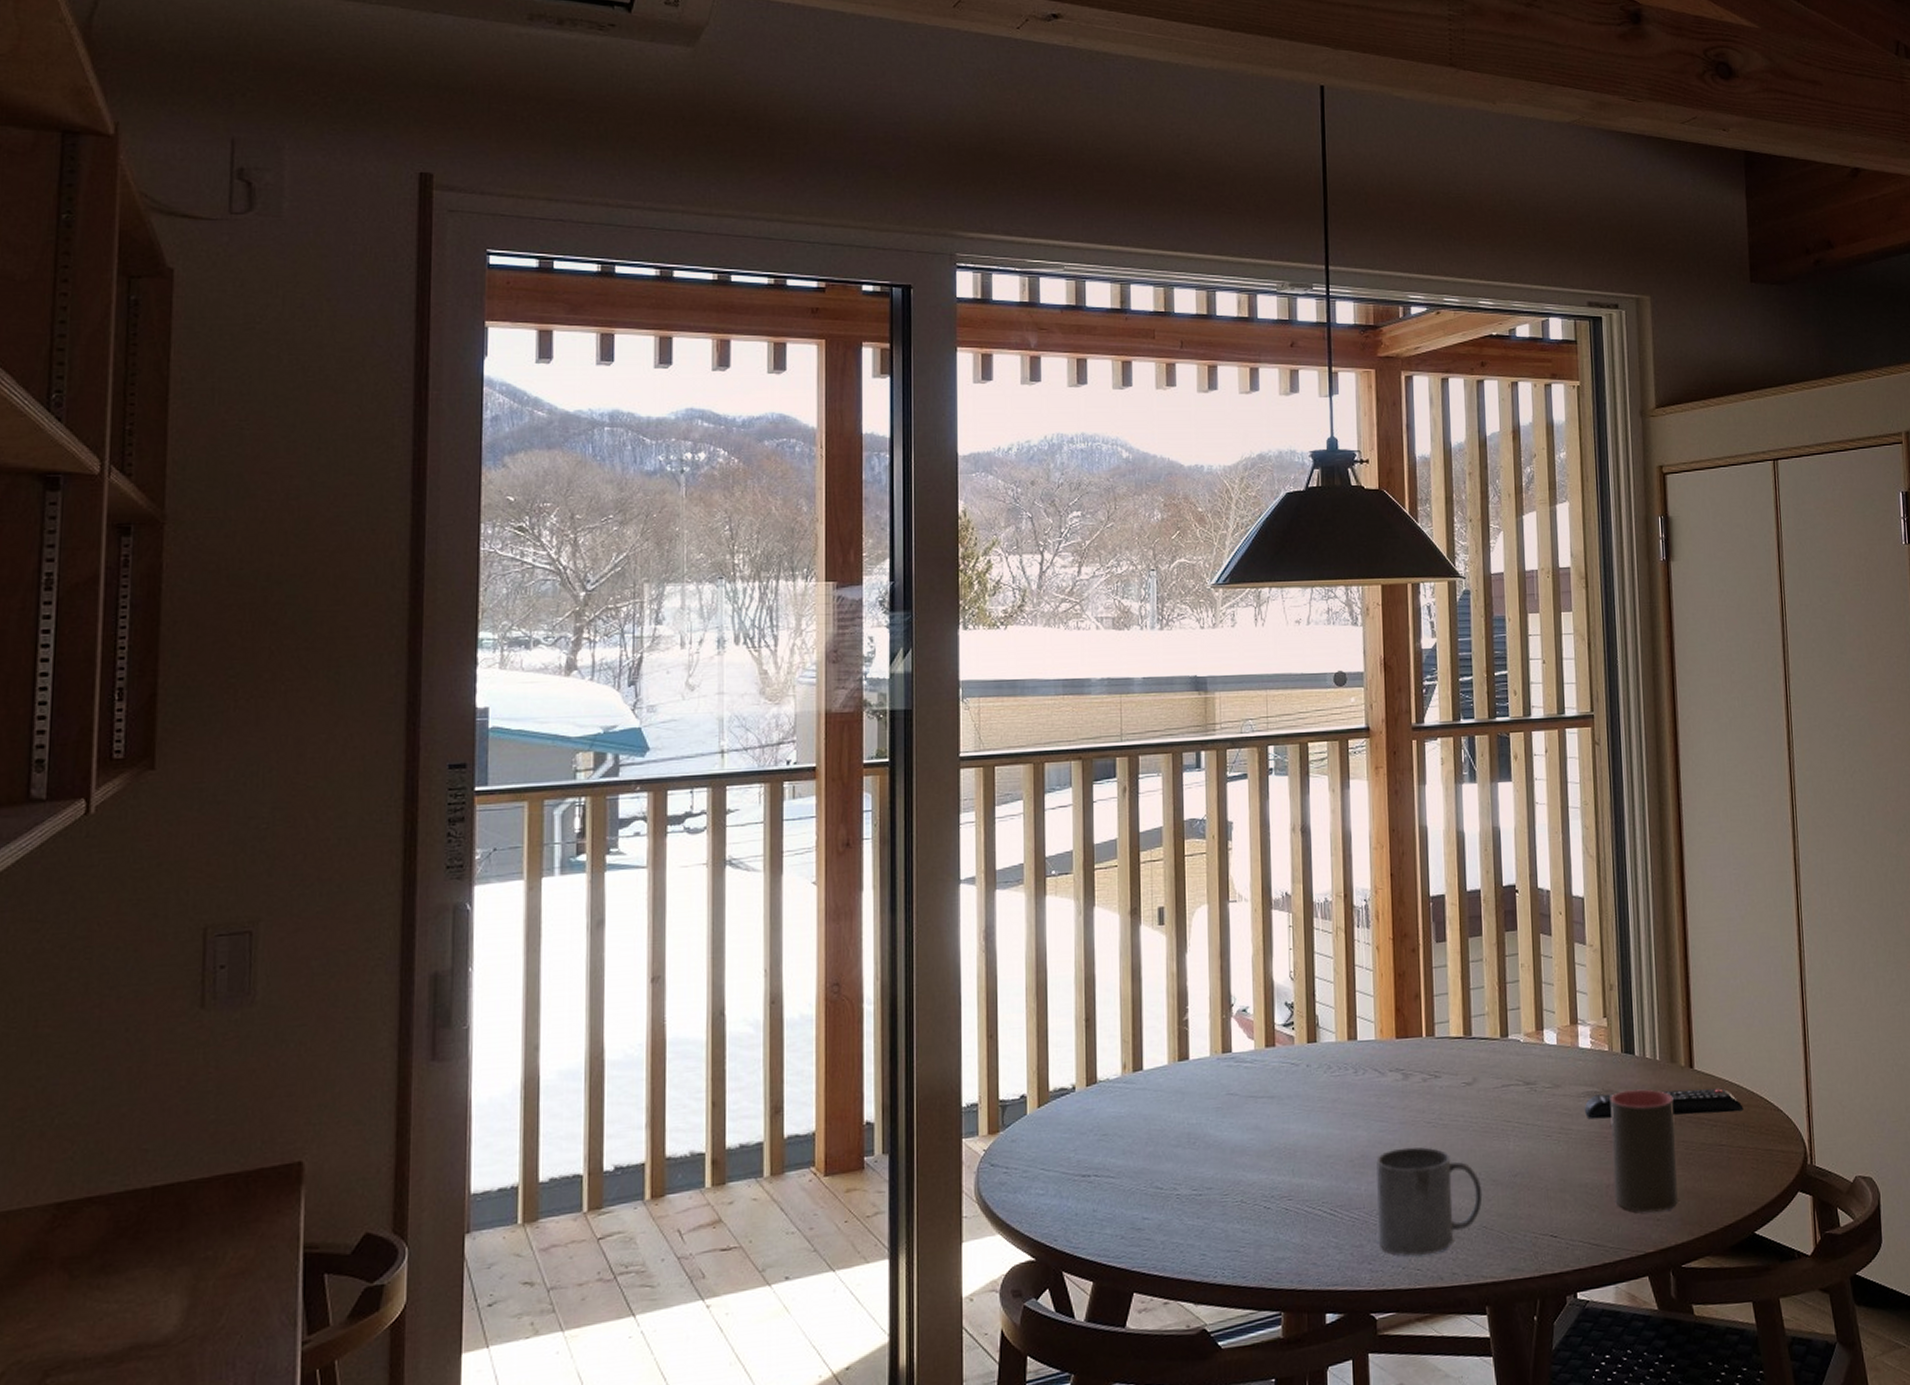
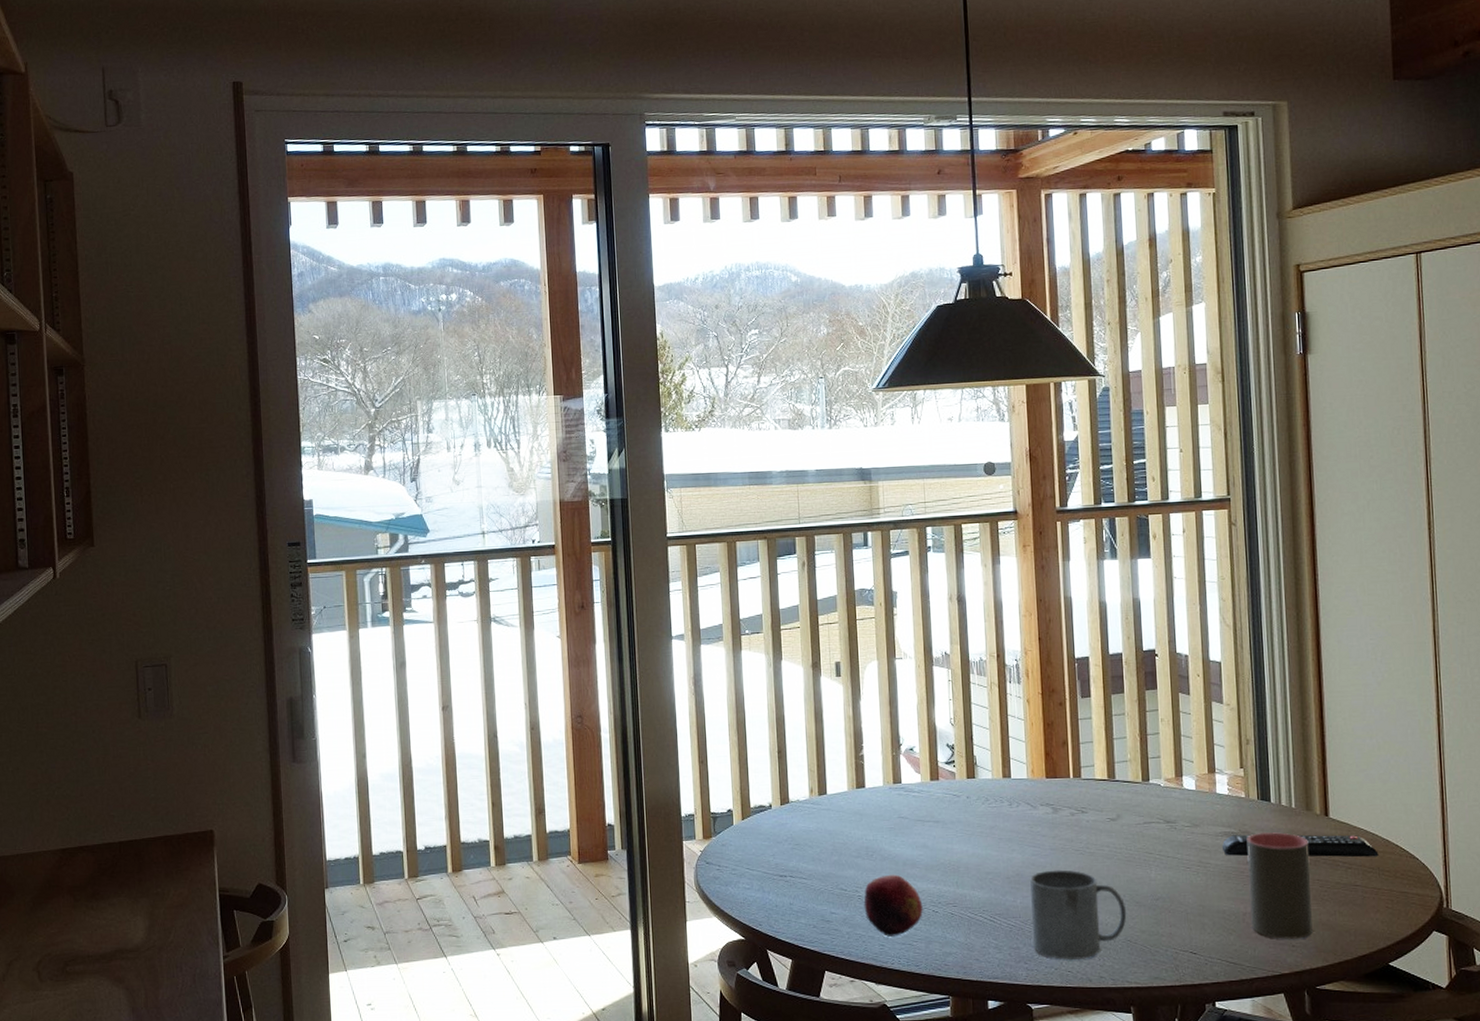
fruit: none [1183,1164,1254,1245] -> present [863,874,924,938]

